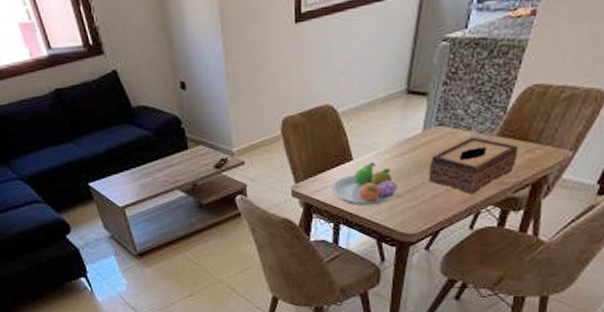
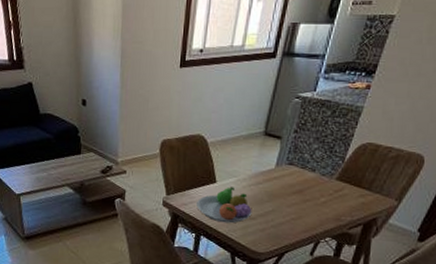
tissue box: present [428,136,519,195] -> none [277,177,353,226]

